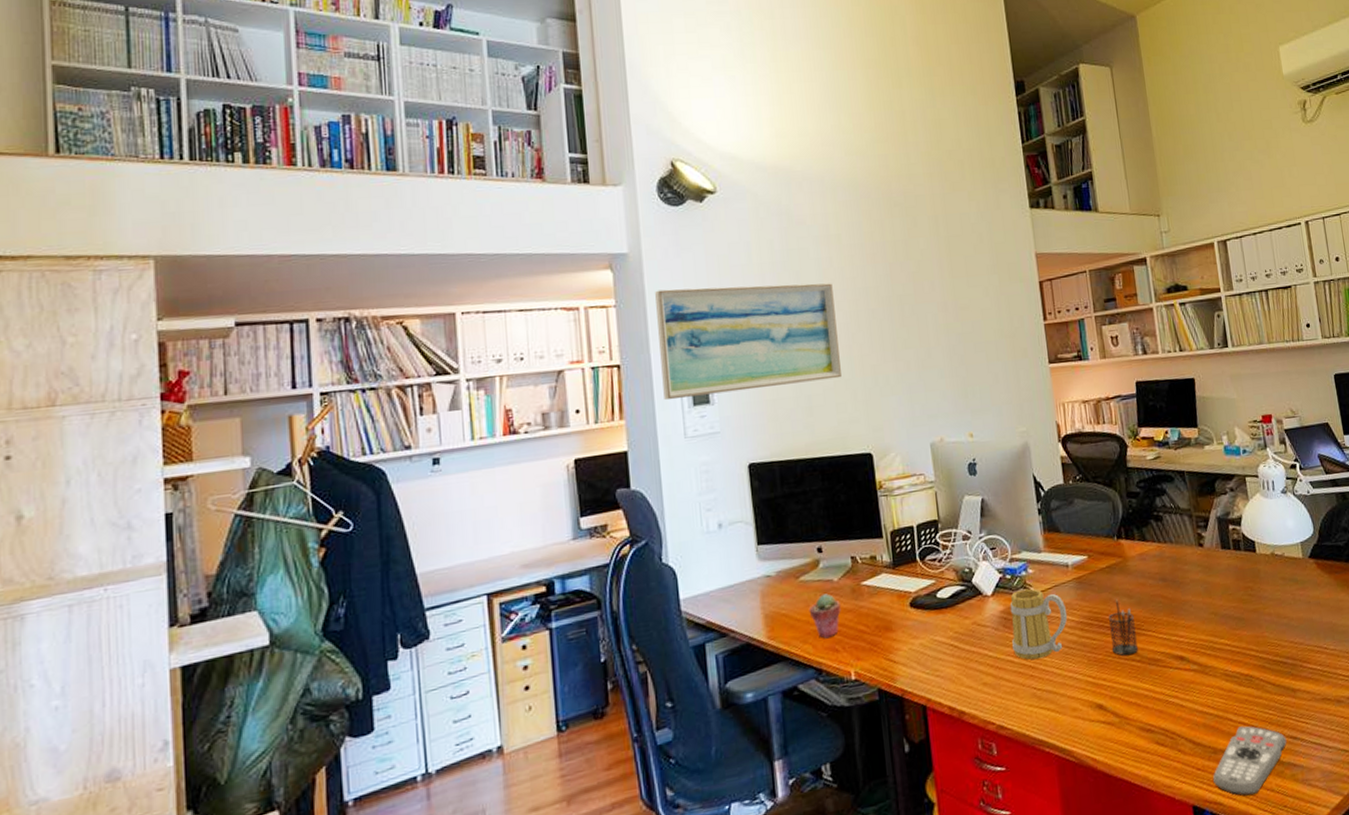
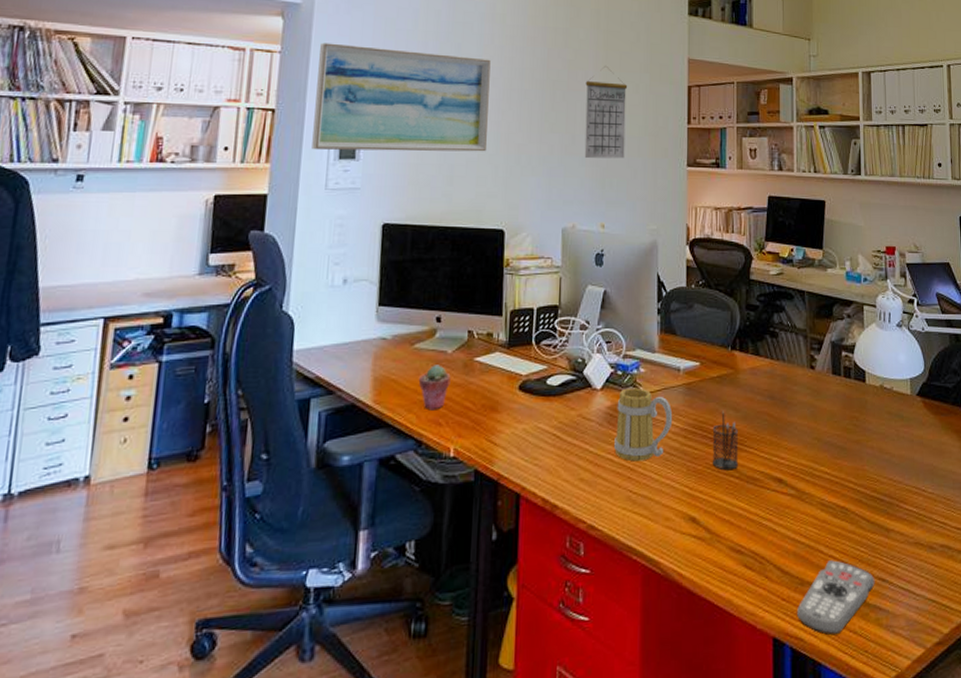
calendar: none [933,273,984,369] -> present [584,66,628,159]

